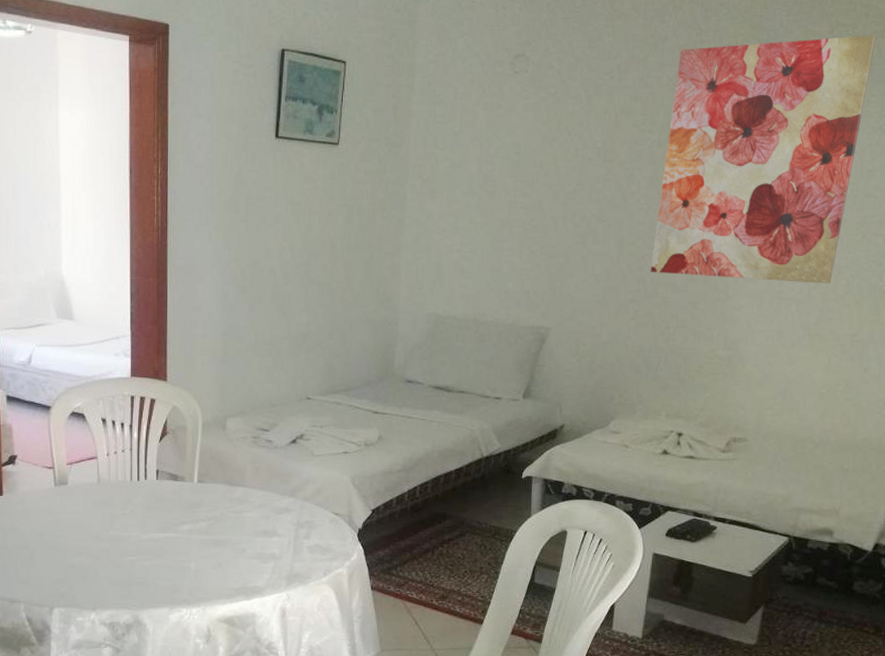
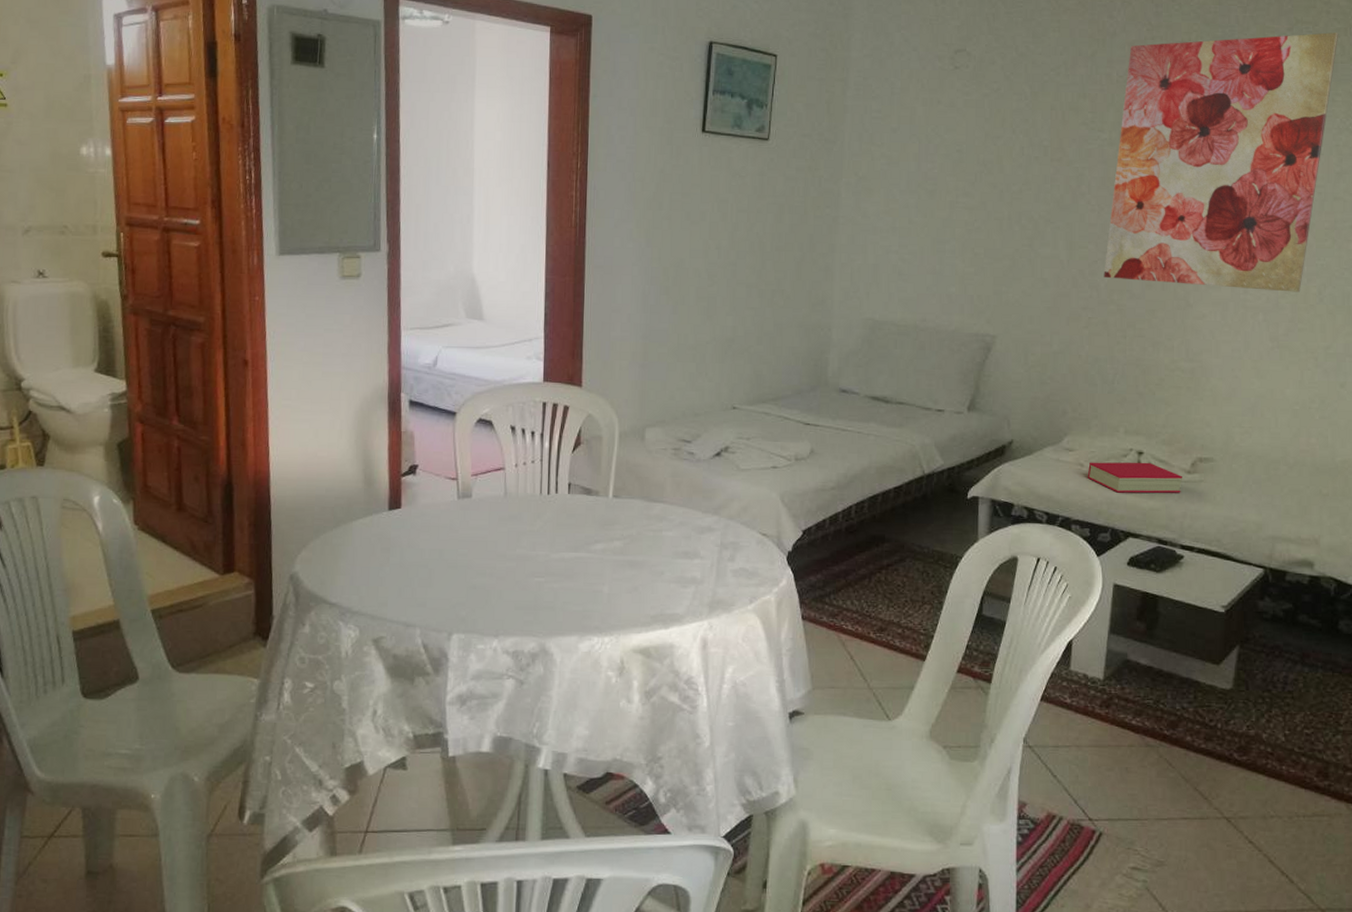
book: none [631,442,717,471] -> present [1087,462,1182,494]

